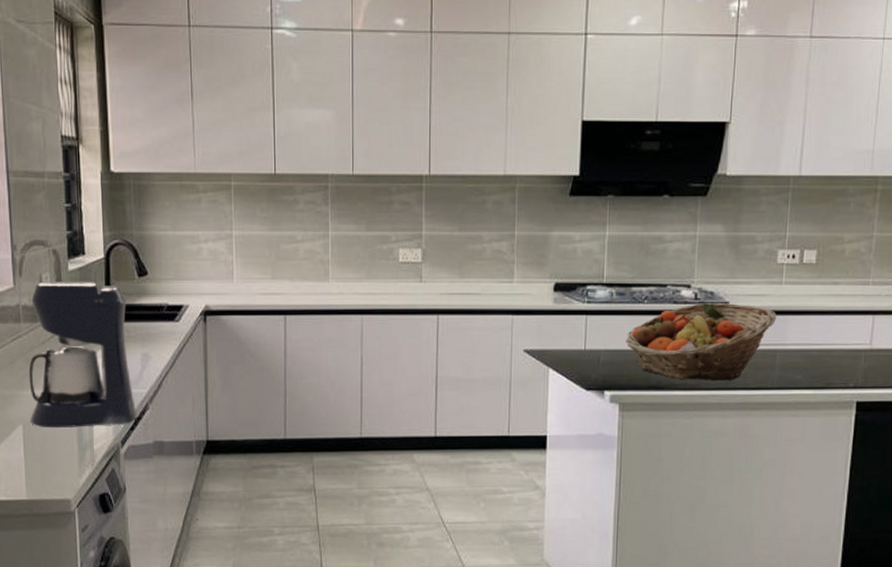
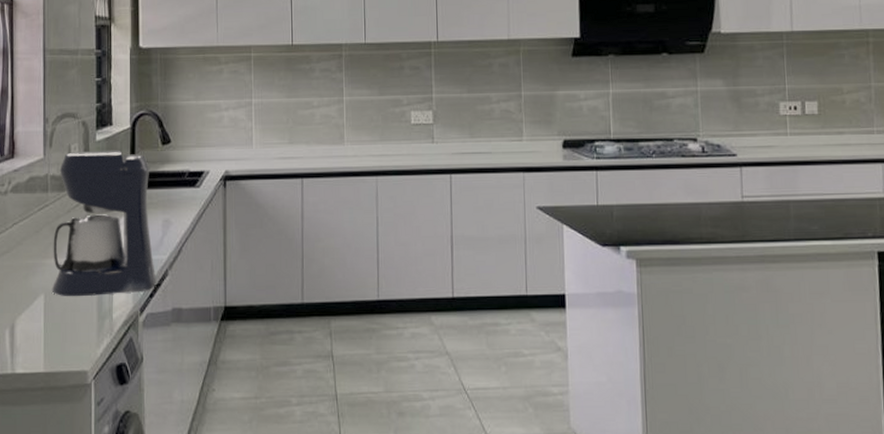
fruit basket: present [625,302,777,381] -> none [637,154,786,234]

